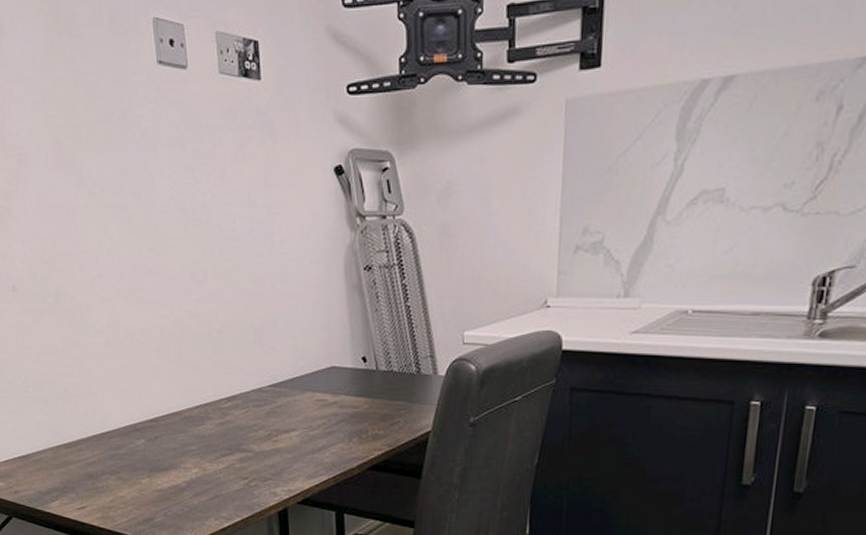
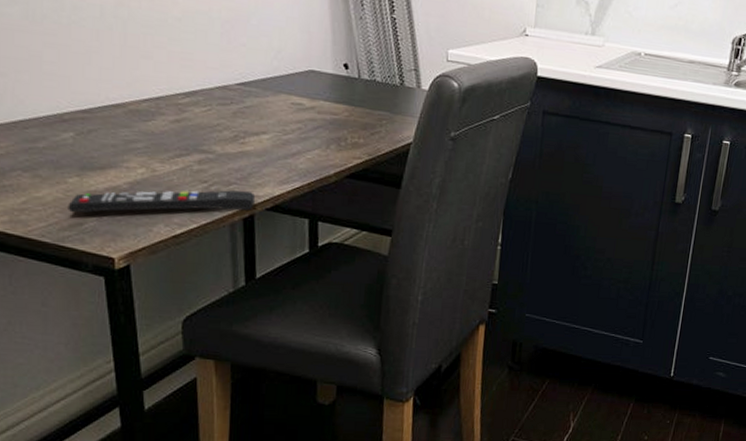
remote control: none [142,485,288,509] -> present [68,190,256,213]

